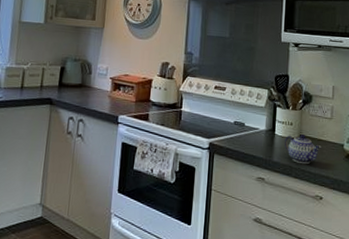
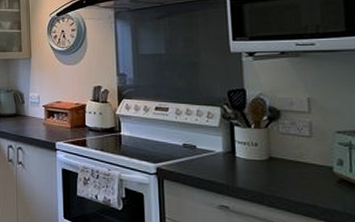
teapot: present [285,134,321,164] -> none [250,156,301,190]

